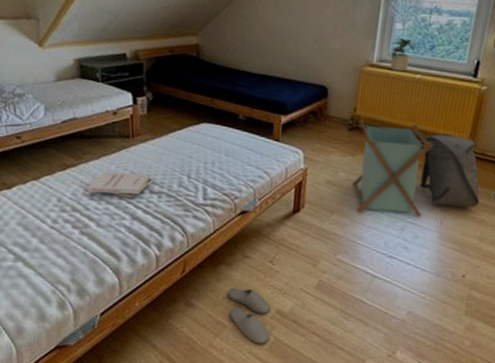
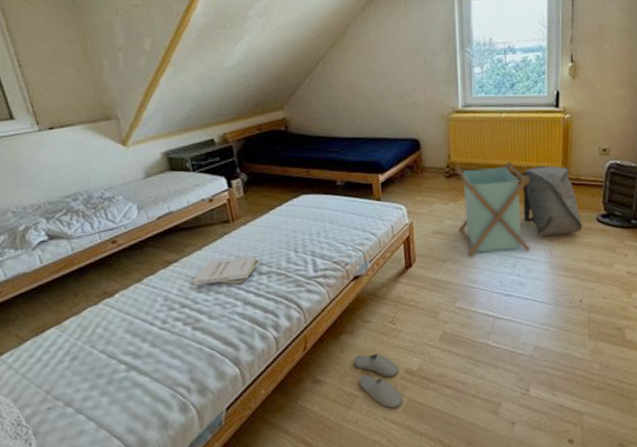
potted plant: present [388,38,416,72] -> none [471,81,497,113]

